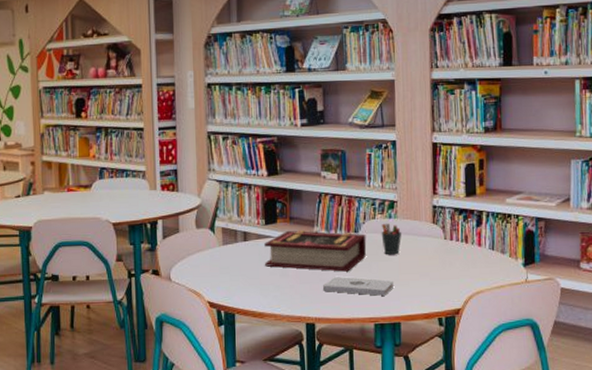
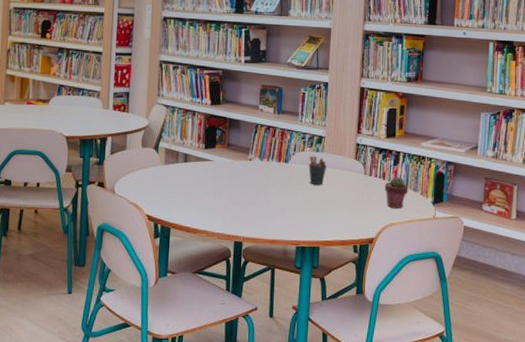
book: present [264,229,367,272] -> none [201,156,295,197]
notepad: present [322,277,394,296] -> none [251,201,317,221]
potted succulent: none [468,238,495,274] -> present [385,176,409,208]

